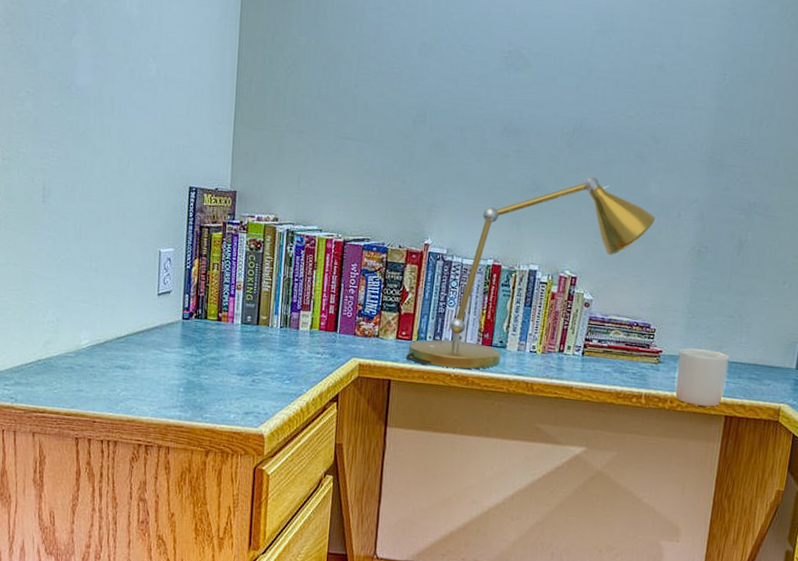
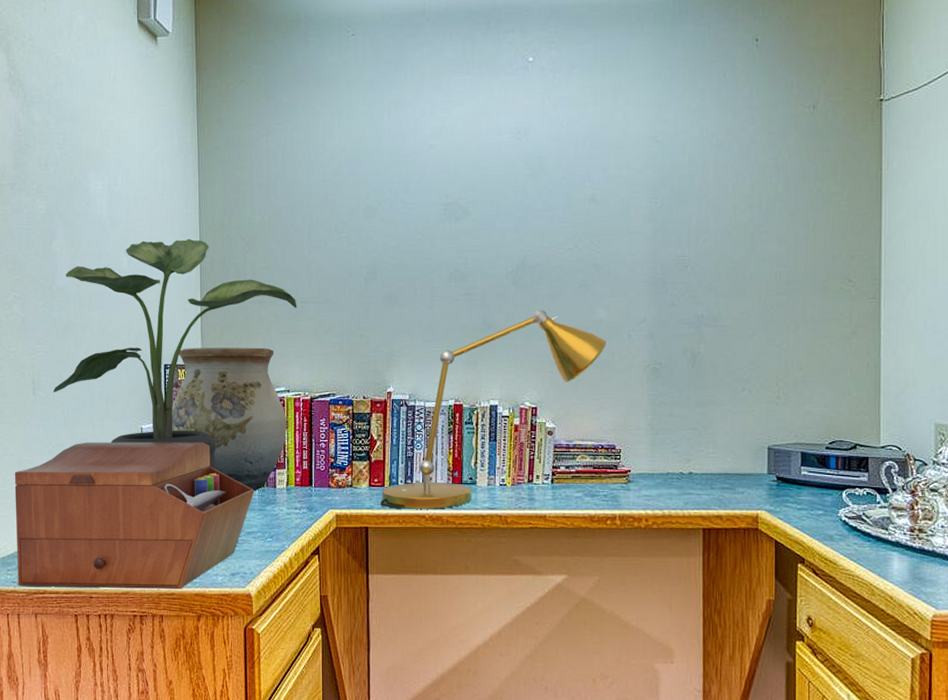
sewing box: none [16,259,276,423] -> present [14,442,255,589]
potted plant: none [65,48,338,306] -> present [53,238,297,471]
vase: none [193,171,316,331] -> present [172,347,287,492]
mug: present [675,348,730,407] -> none [647,464,699,521]

